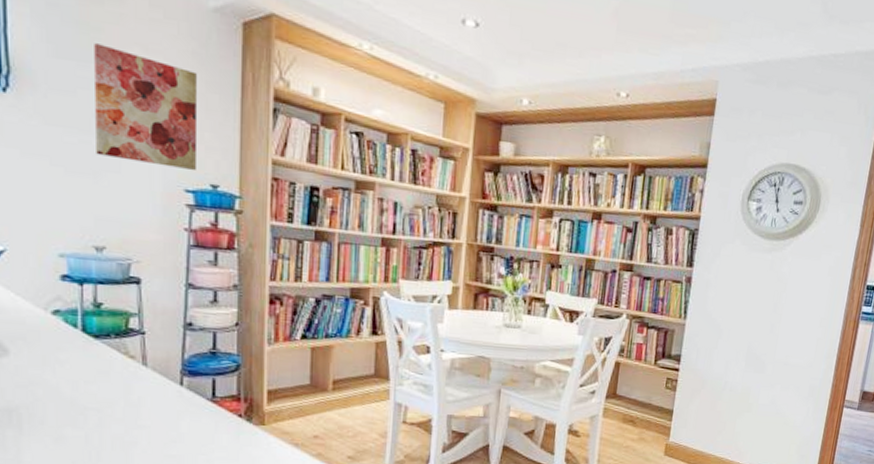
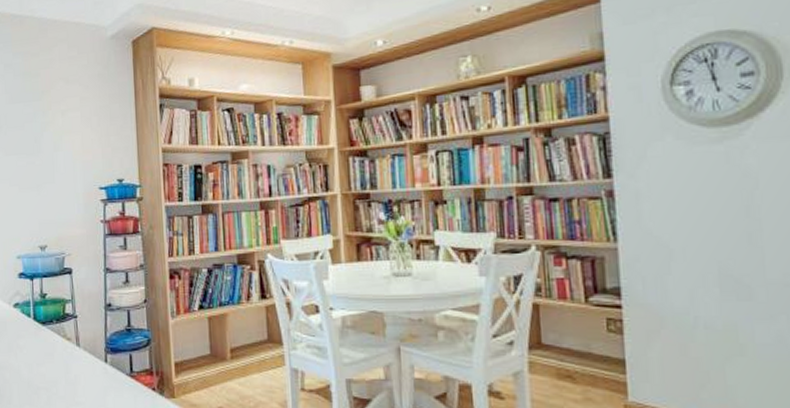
wall art: present [94,43,197,171] -> none [34,85,106,172]

